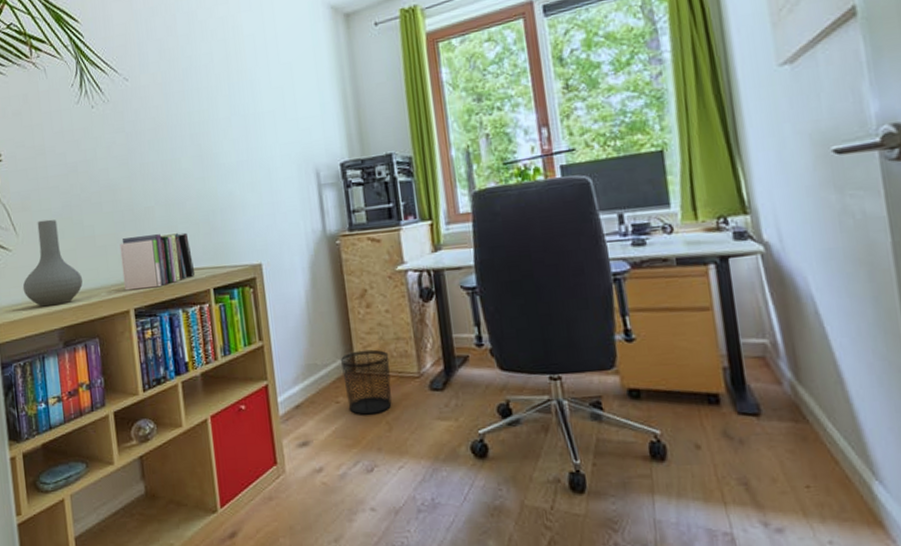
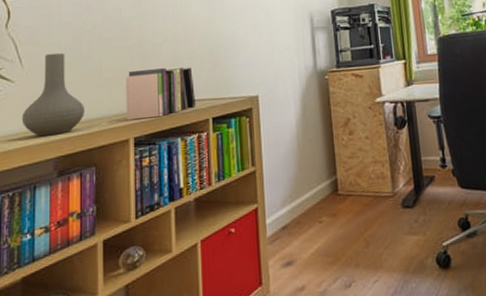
waste bin: present [340,349,392,415] -> none [324,172,369,234]

